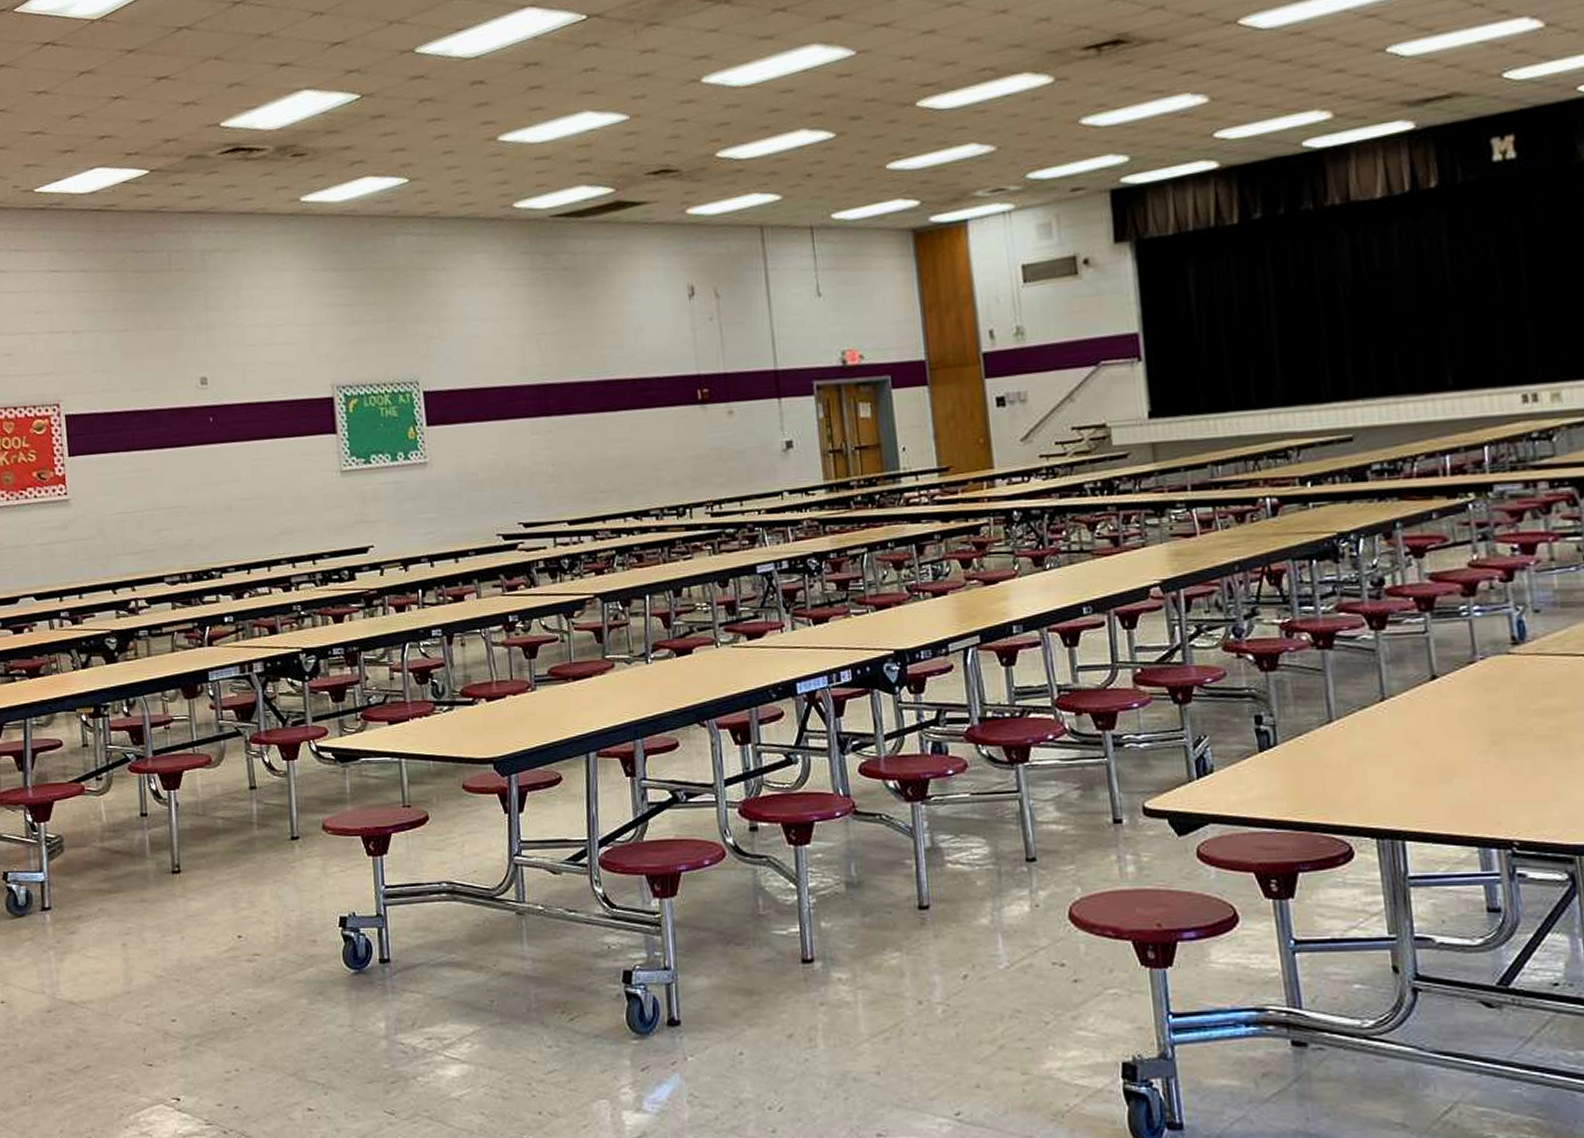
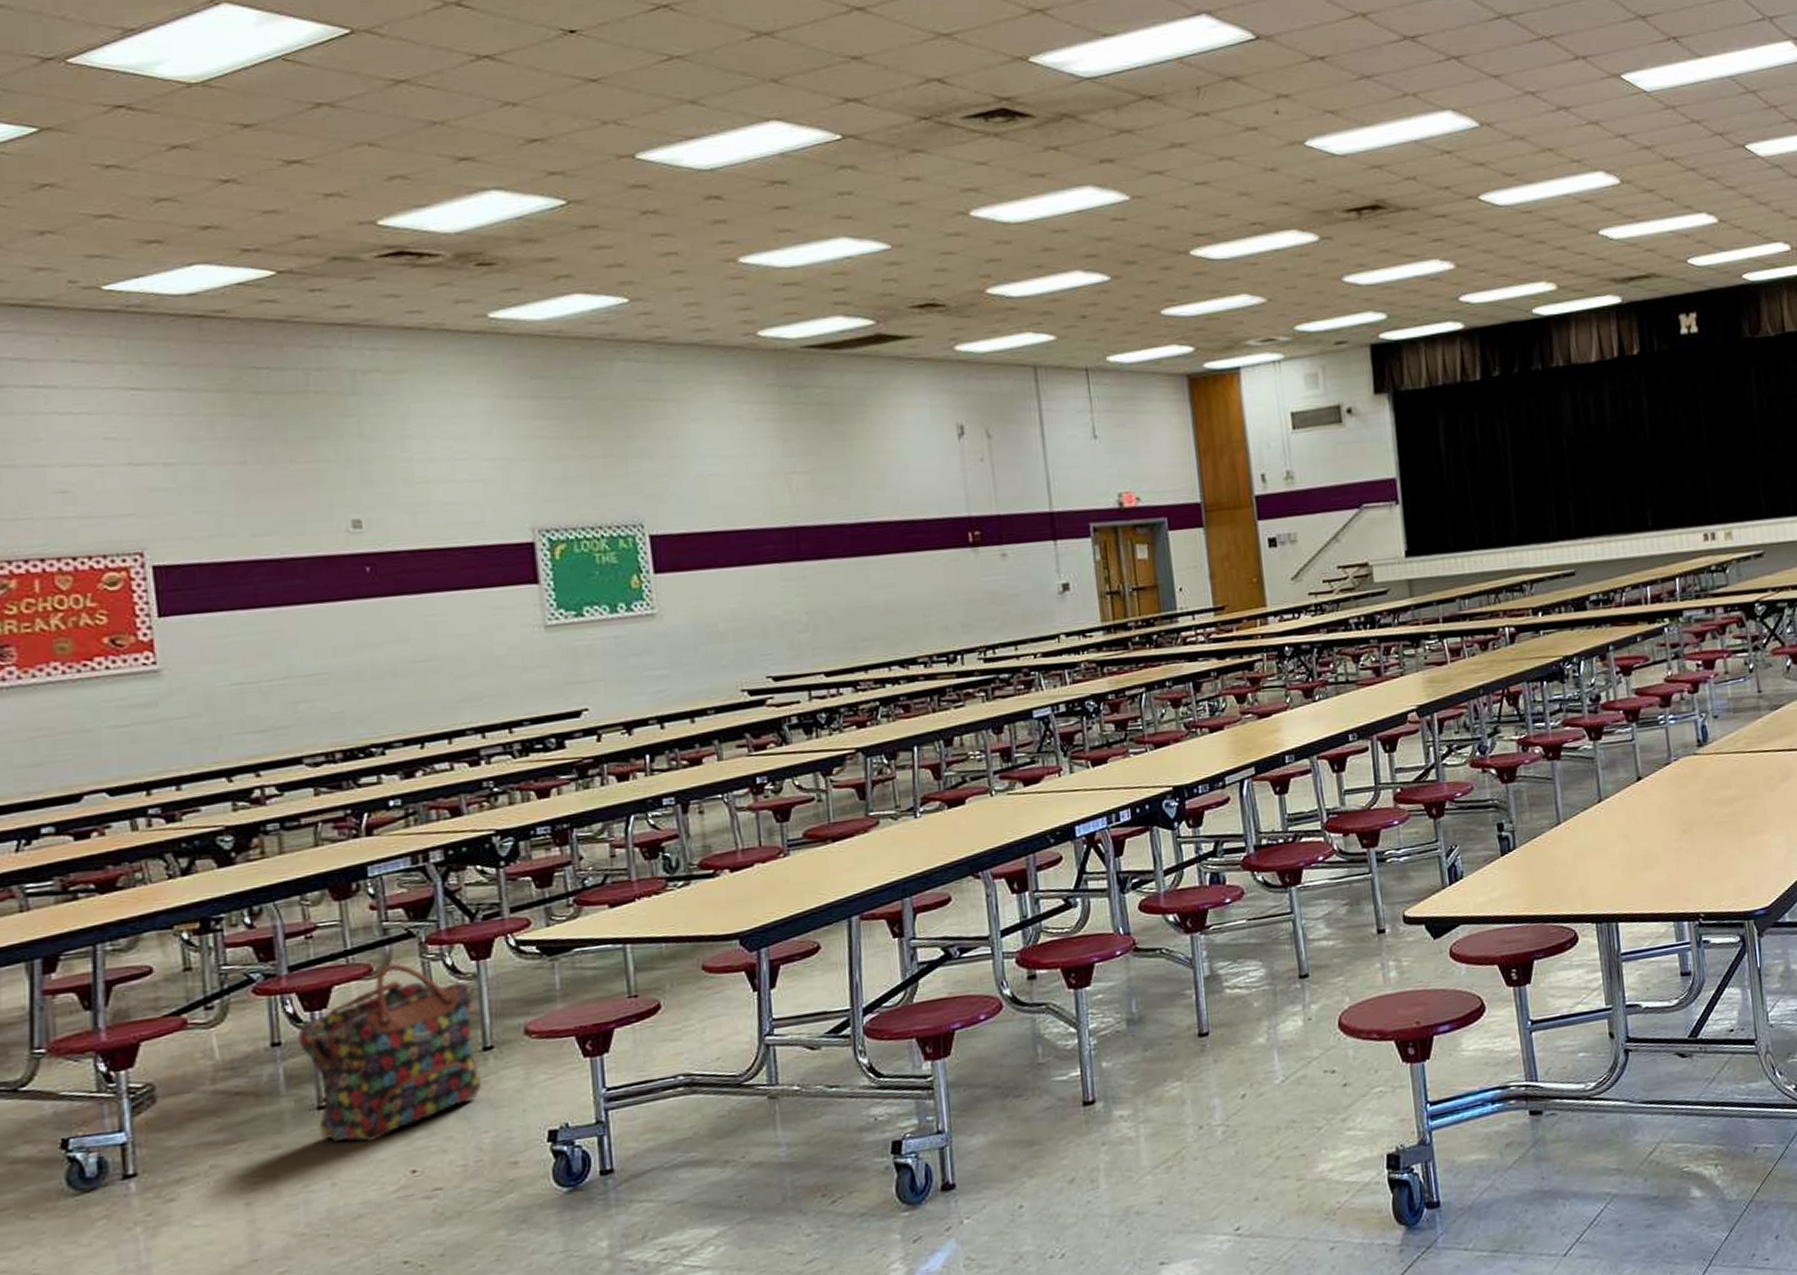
backpack: none [159,756,290,907] -> present [298,963,482,1142]

